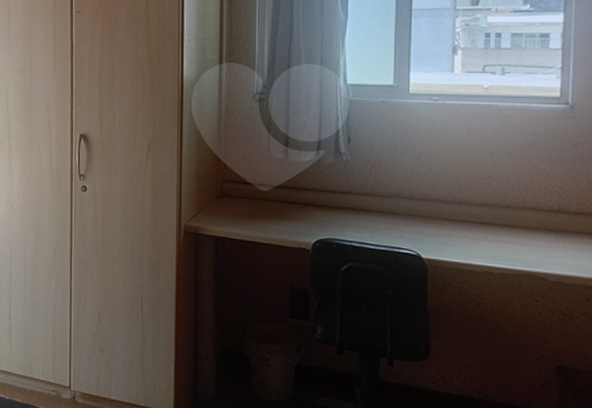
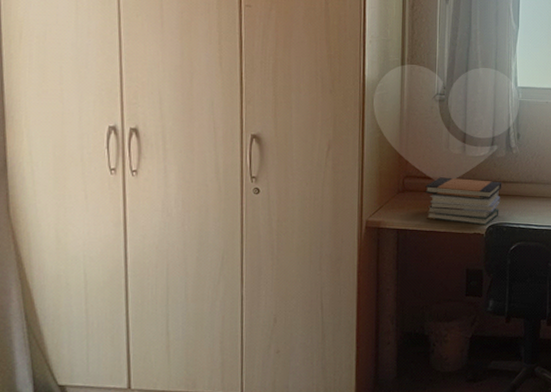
book stack: none [243,183,331,240] -> present [424,177,502,226]

